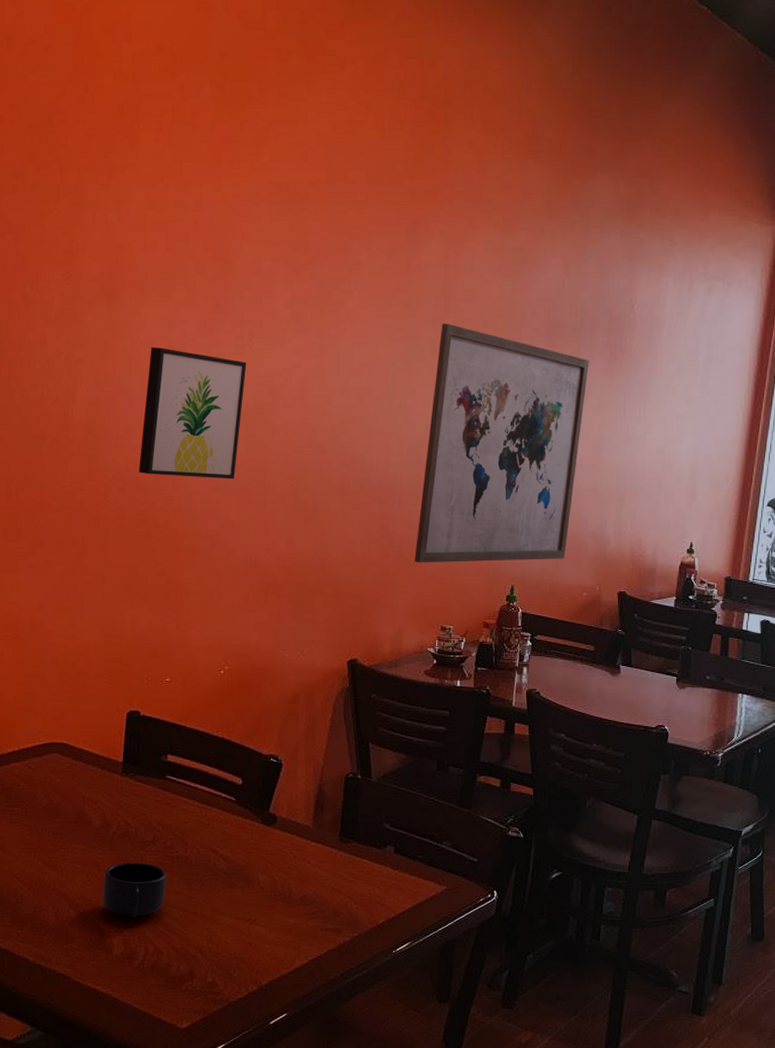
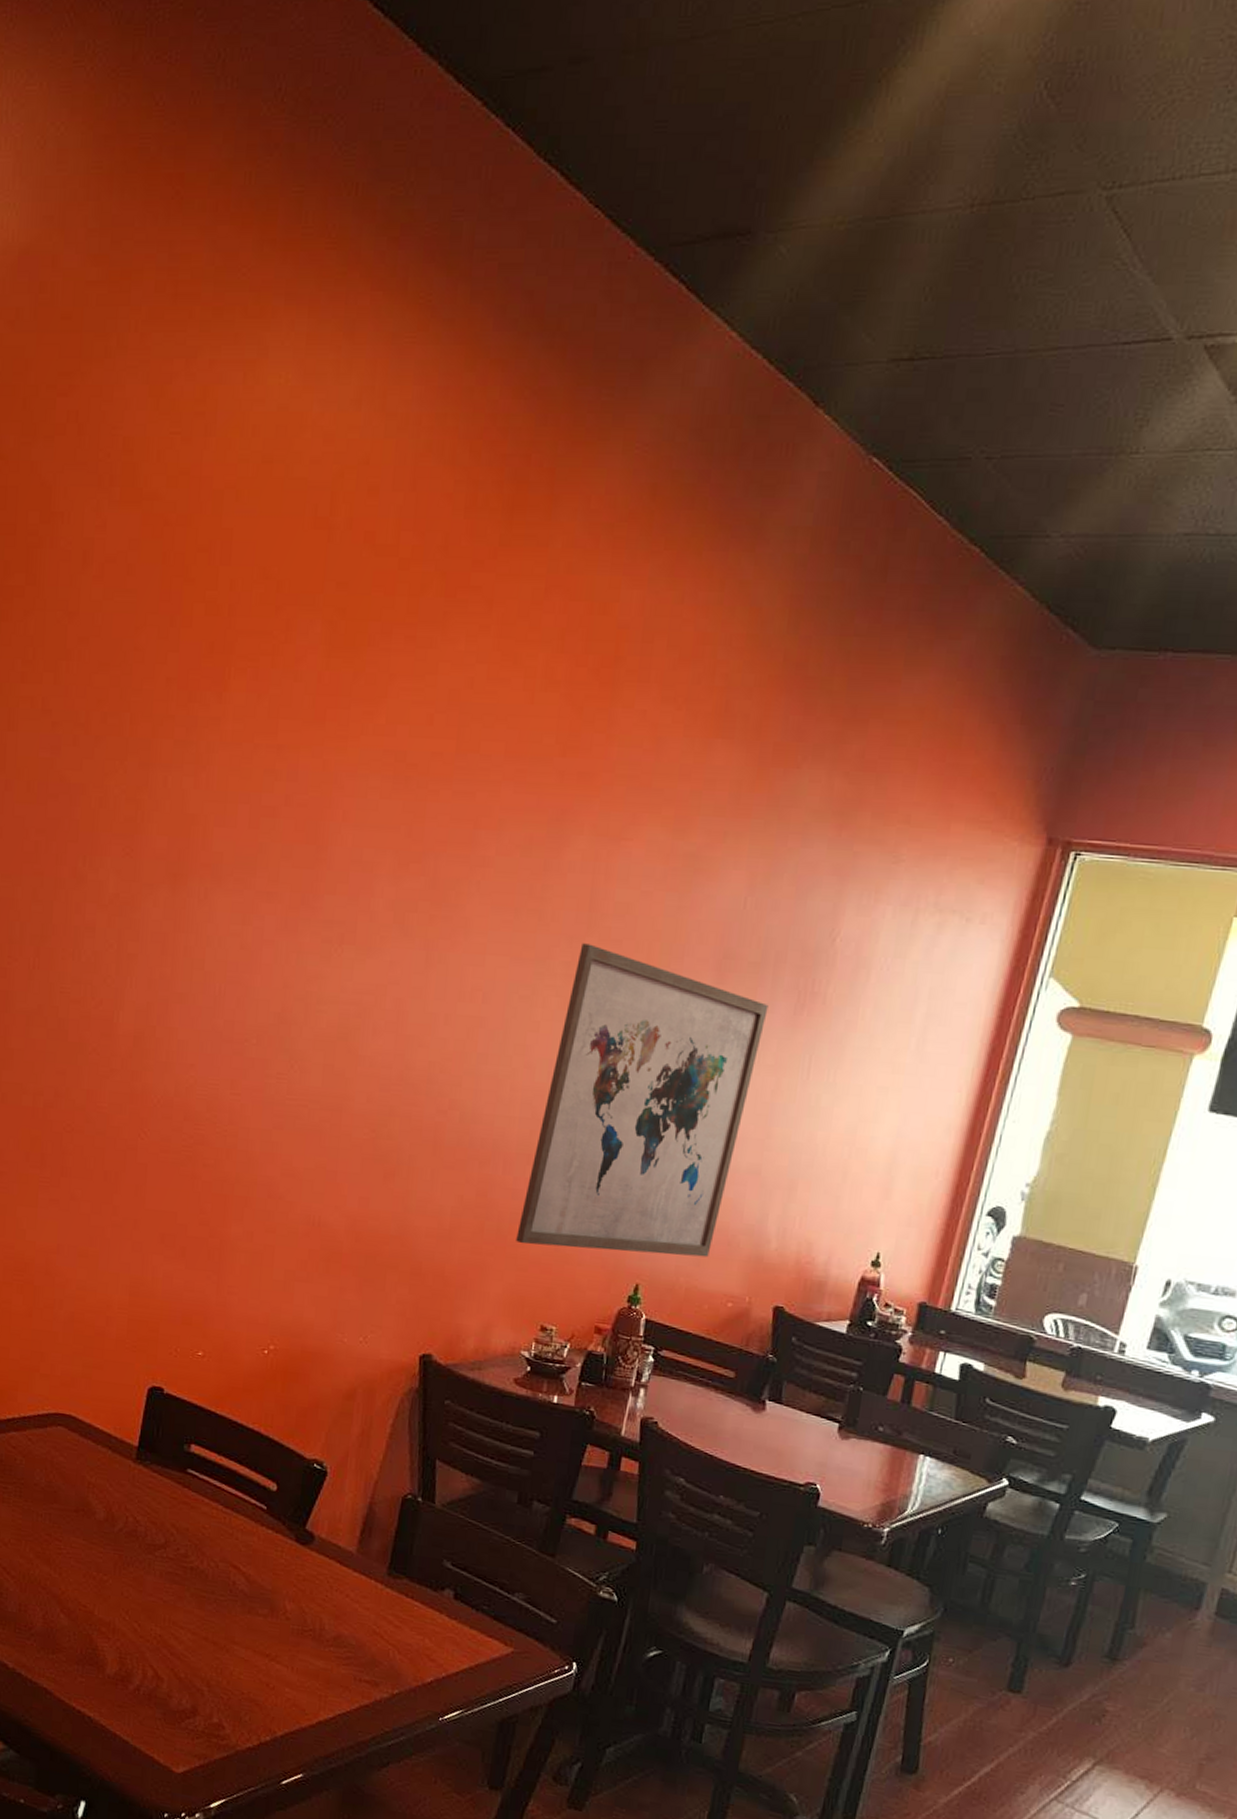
mug: present [102,862,167,918] -> none [98,1566,177,1634]
wall art: present [138,346,247,480] -> none [189,945,333,1118]

